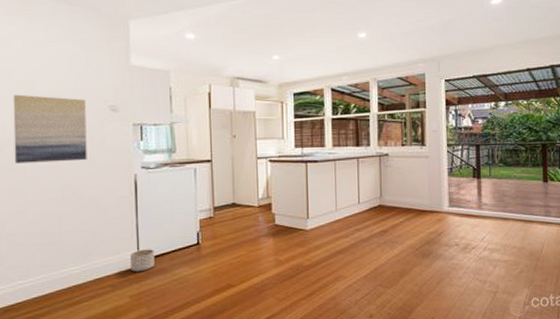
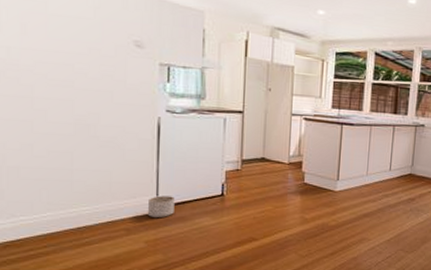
wall art: present [13,94,87,163] -> none [20,14,107,97]

